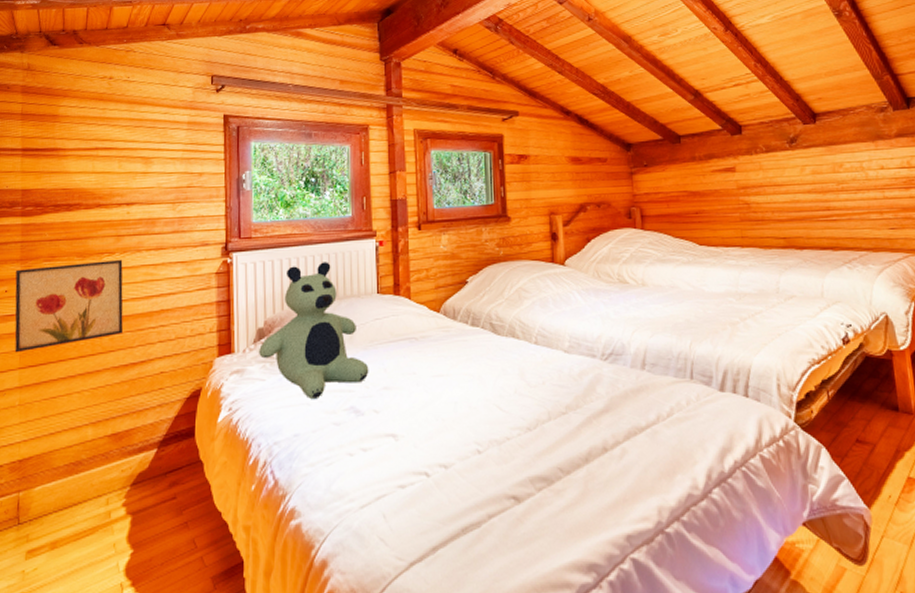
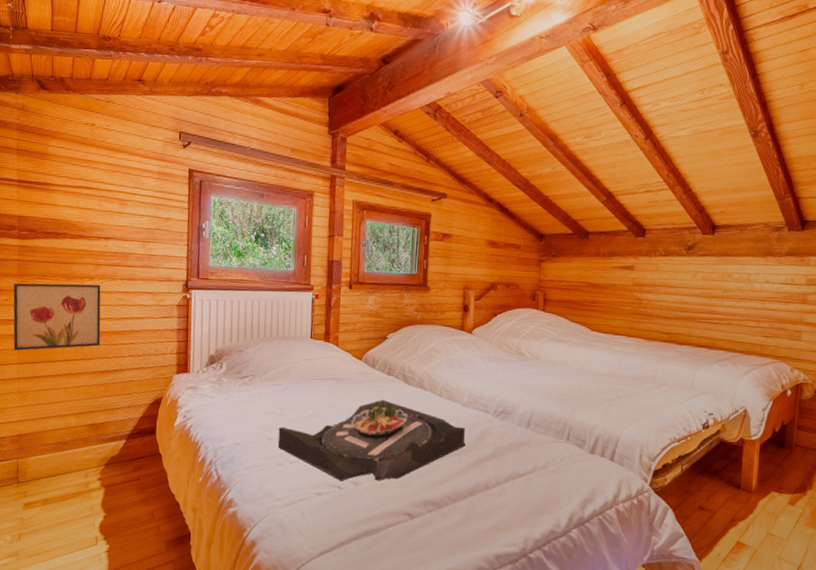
bear: present [259,262,369,399] -> none [210,306,299,417]
serving tray: none [346,357,574,466] -> present [277,400,466,481]

